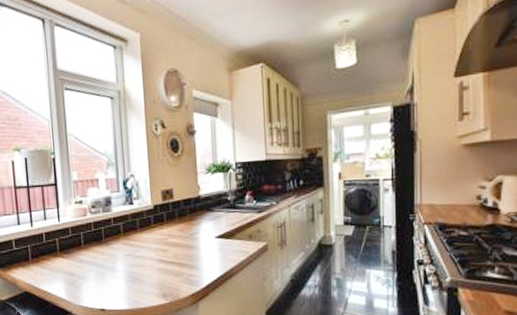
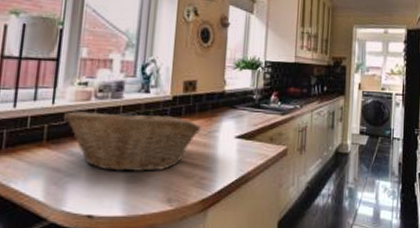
fruit basket: none [68,221,183,274] -> present [63,111,202,173]

